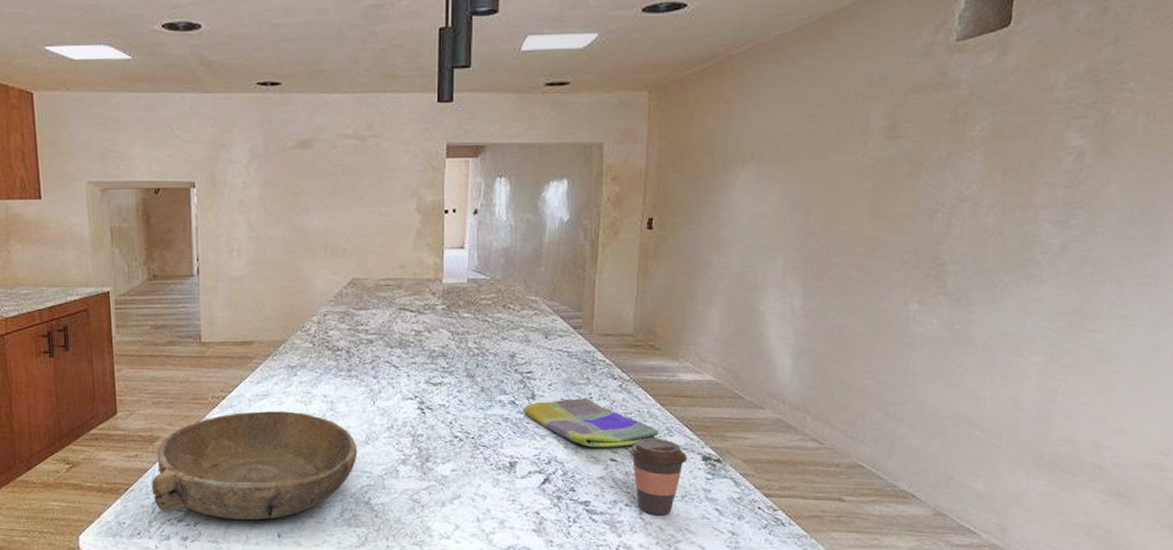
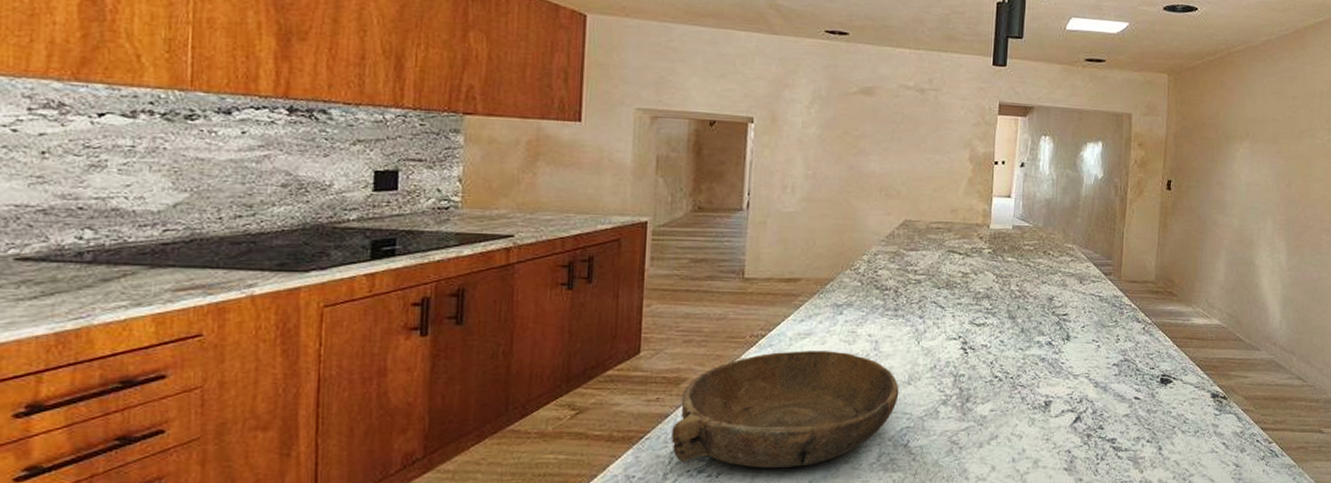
dish towel: present [524,397,659,448] -> none [1059,339,1176,387]
coffee cup: present [628,439,688,515] -> none [1150,378,1200,451]

